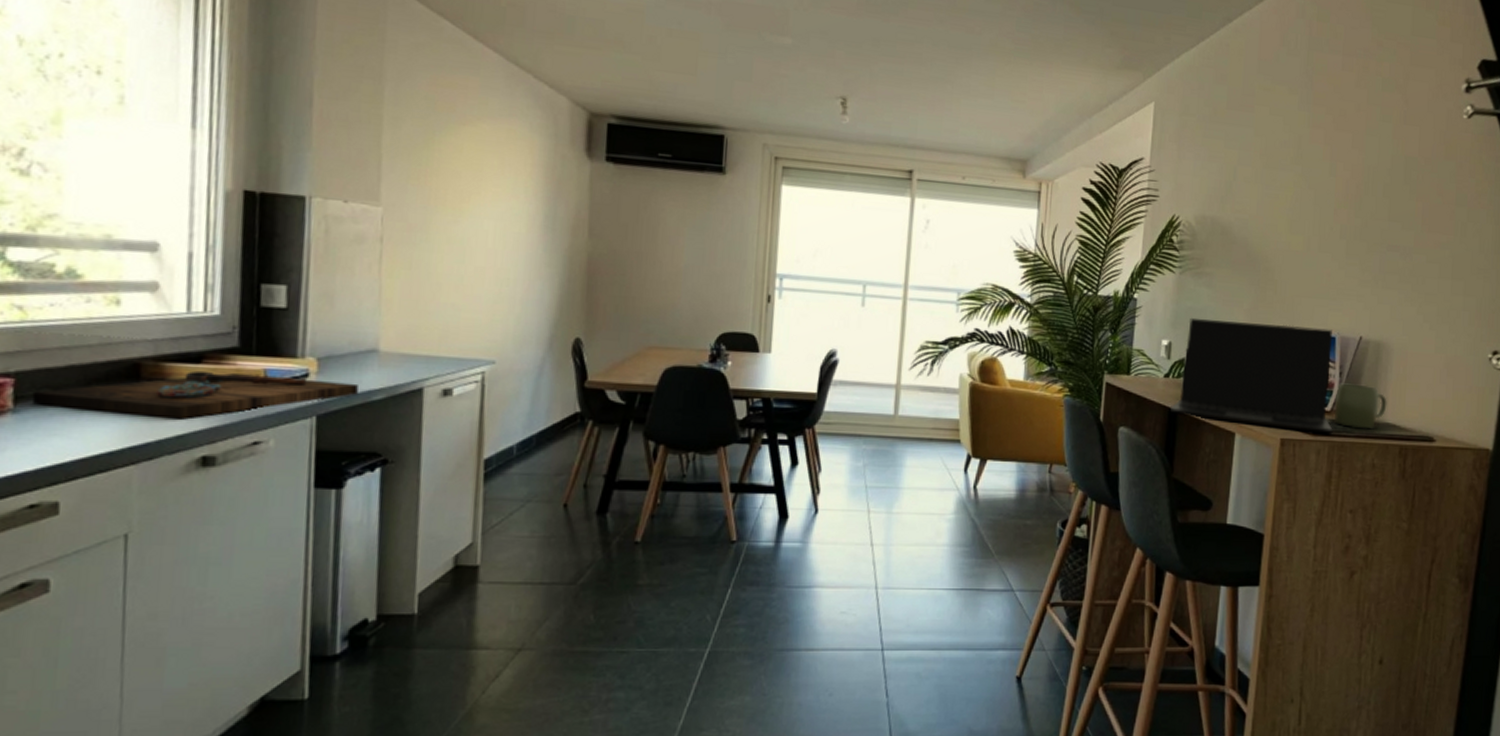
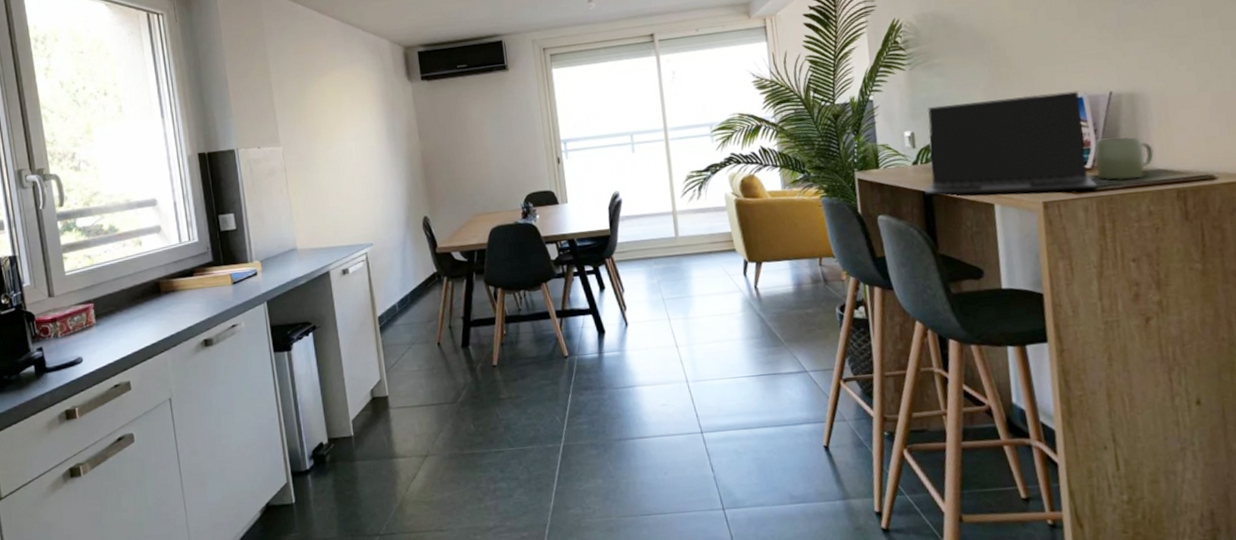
cutting board: present [31,370,360,420] -> none [104,274,290,319]

